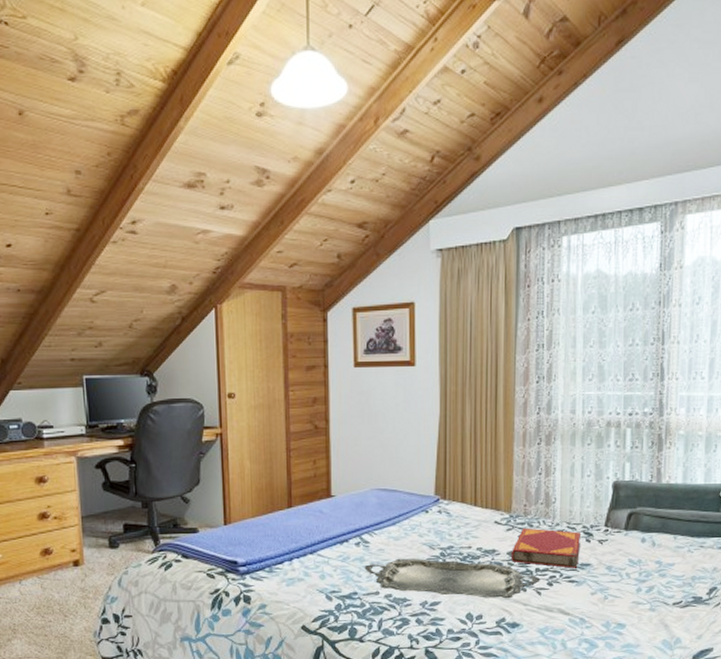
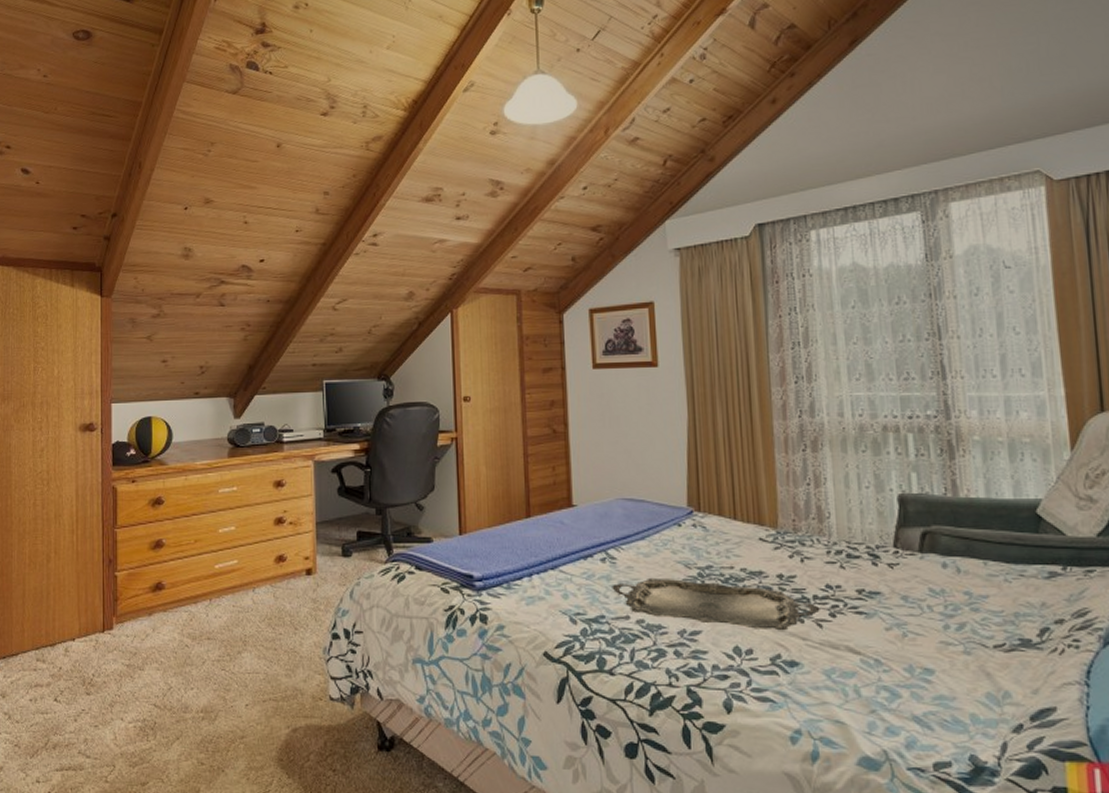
hardback book: present [510,527,581,568] -> none [781,546,867,597]

